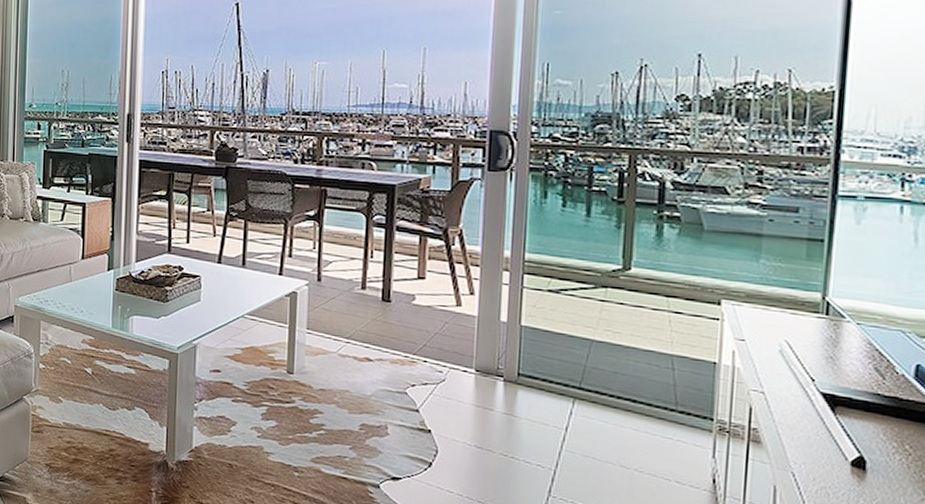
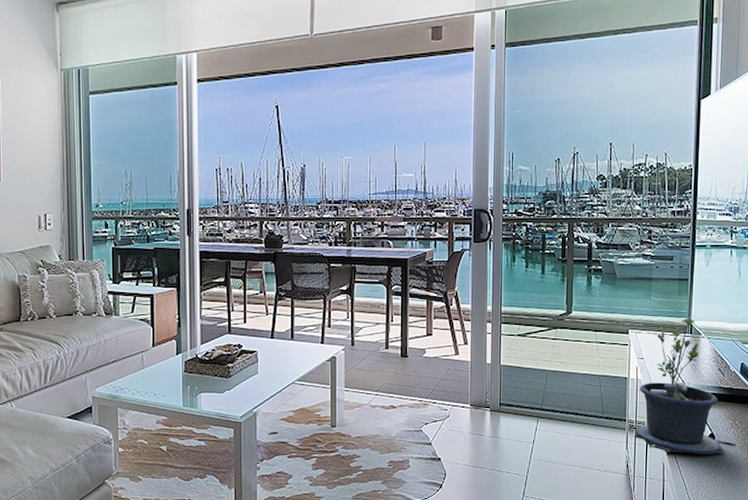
potted plant: none [726,292,905,489] -> present [634,318,736,455]

